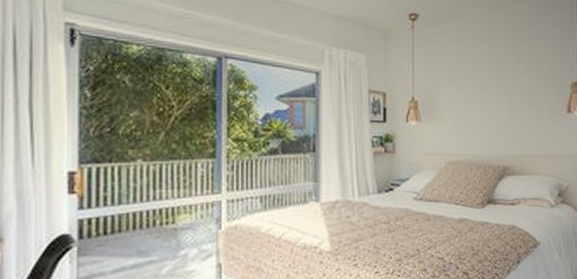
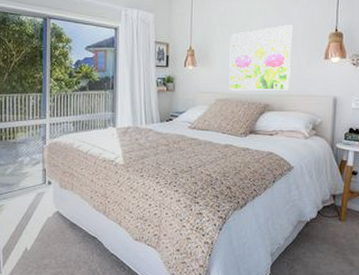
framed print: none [460,71,531,151] -> present [229,24,293,91]

